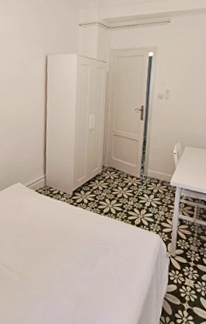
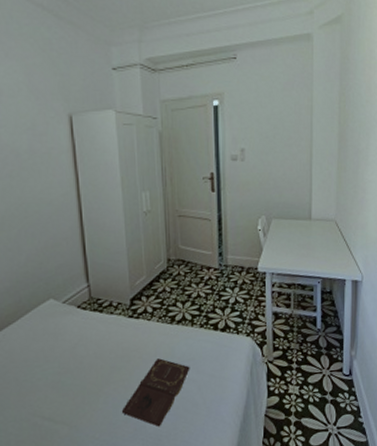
book: none [57,238,111,290] -> present [121,358,190,427]

